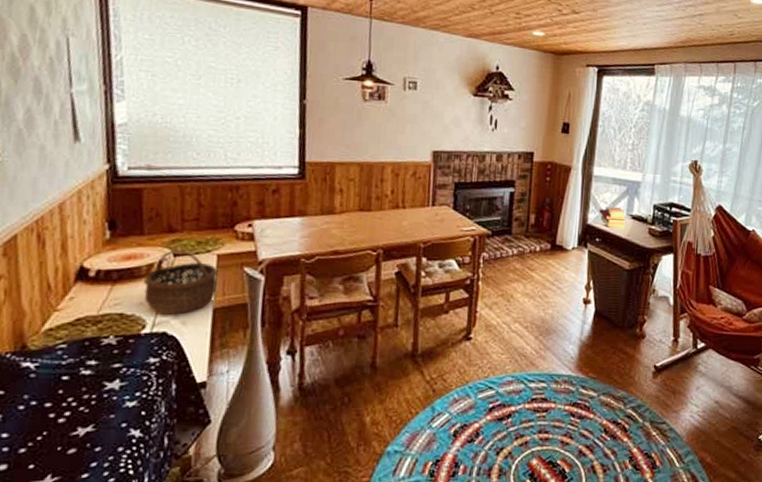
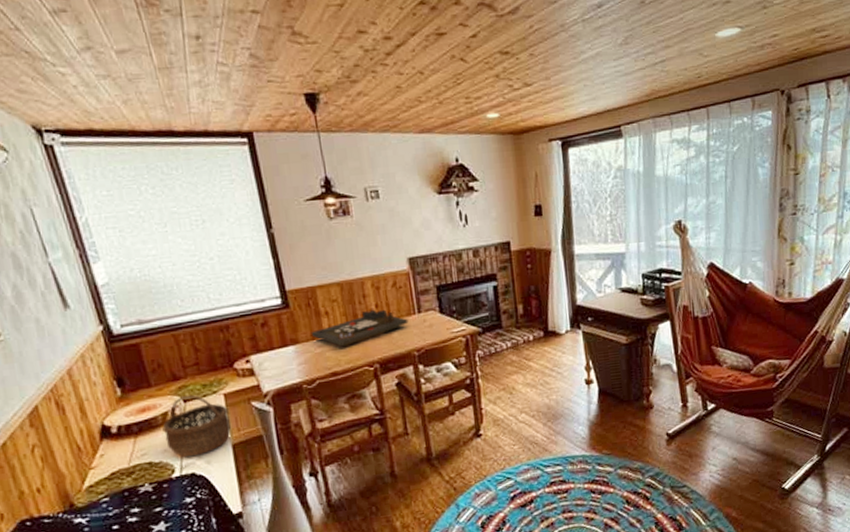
gameboard: none [320,193,421,228] -> present [311,308,408,348]
books: present [599,207,626,230] -> none [587,283,616,306]

